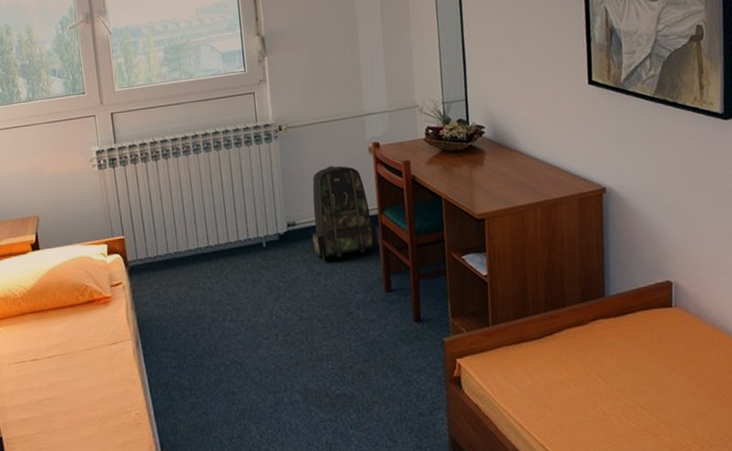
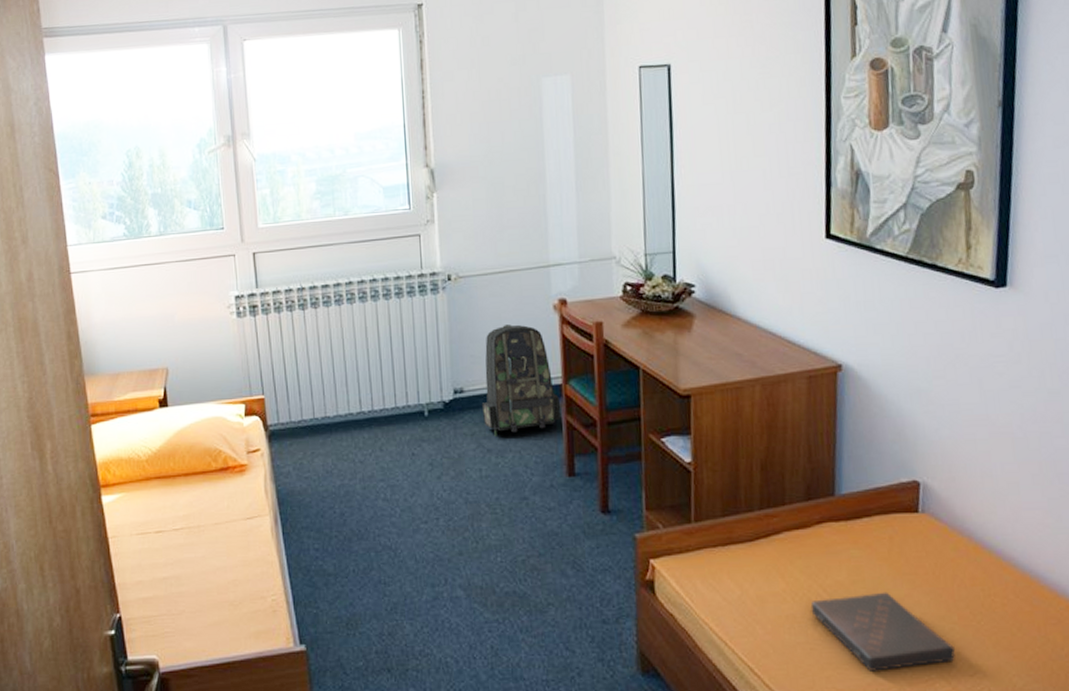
book: none [589,374,707,442] -> present [810,592,955,671]

